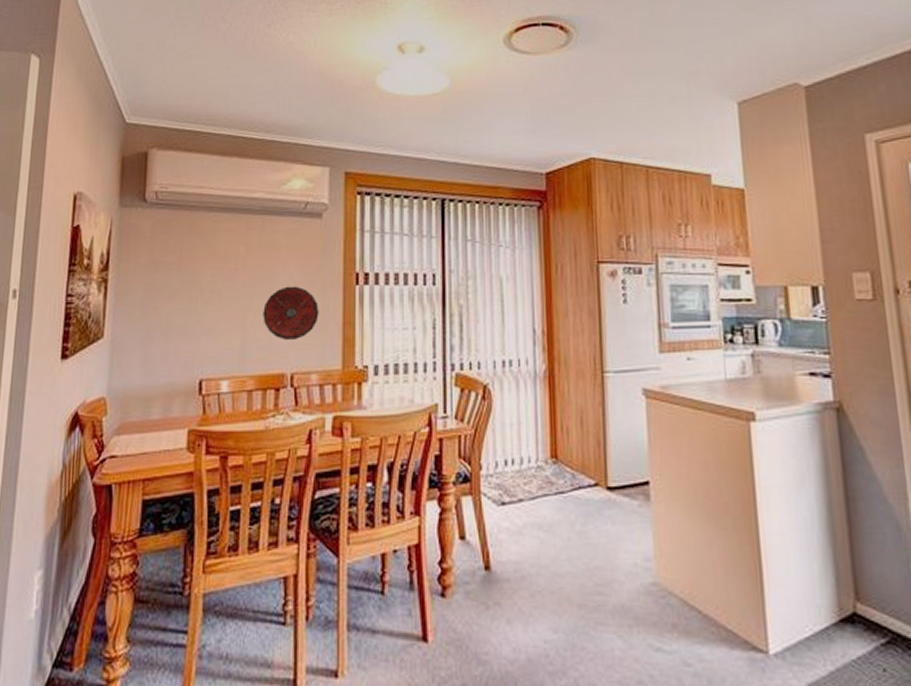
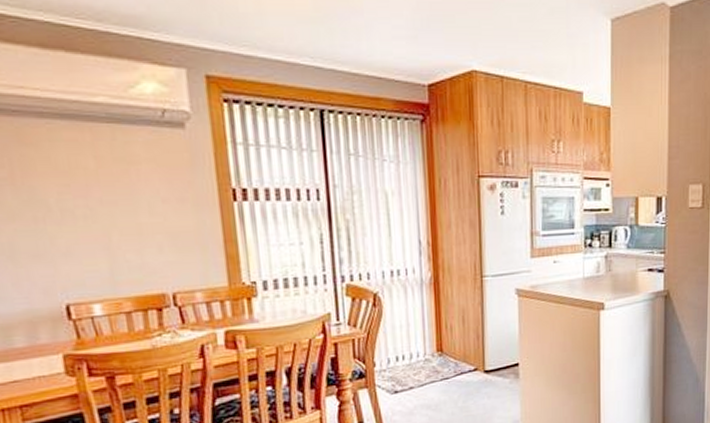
round shield: present [263,286,319,341] -> none [129,203,196,261]

